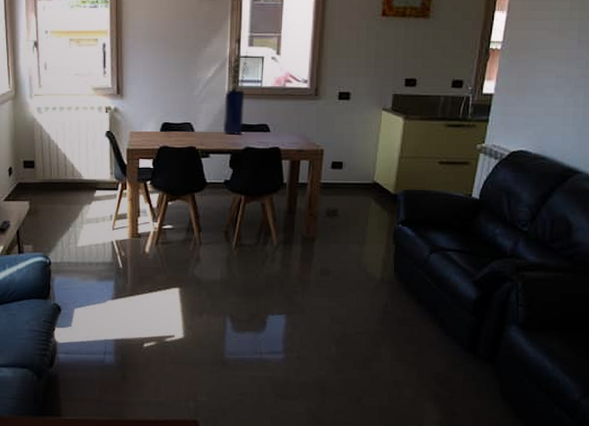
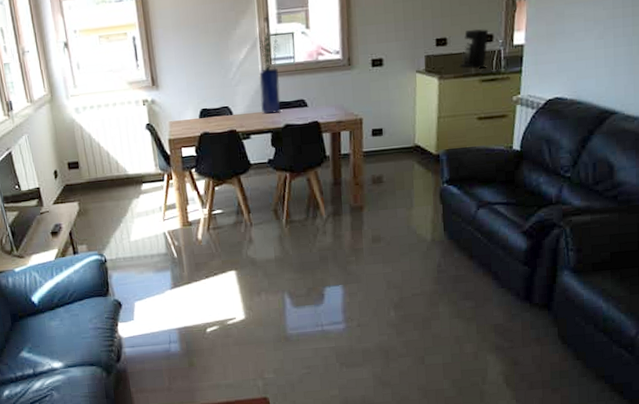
coffee maker: none [426,73,459,113] -> present [459,29,489,69]

